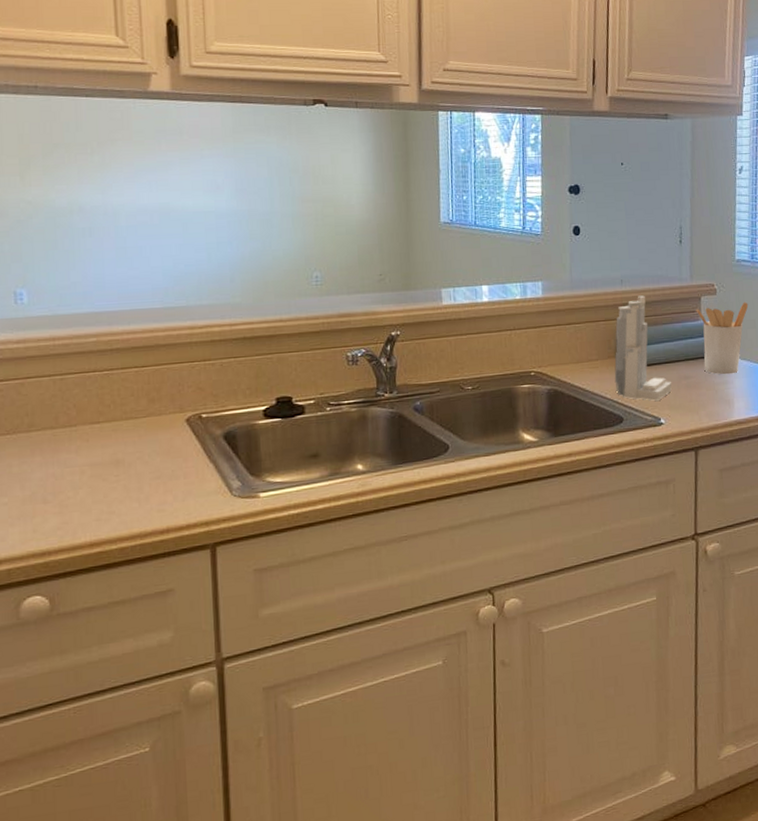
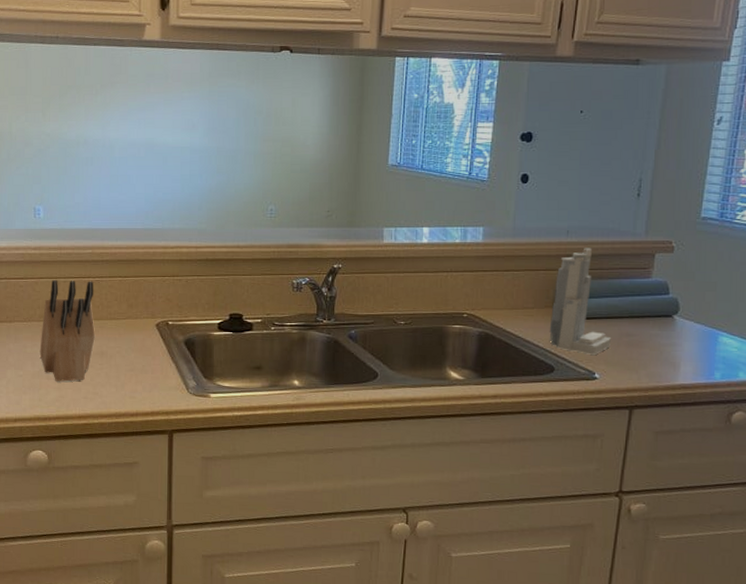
knife block: none [30,375,108,504] -> present [39,279,96,382]
utensil holder: present [696,302,749,375] -> none [647,262,710,337]

